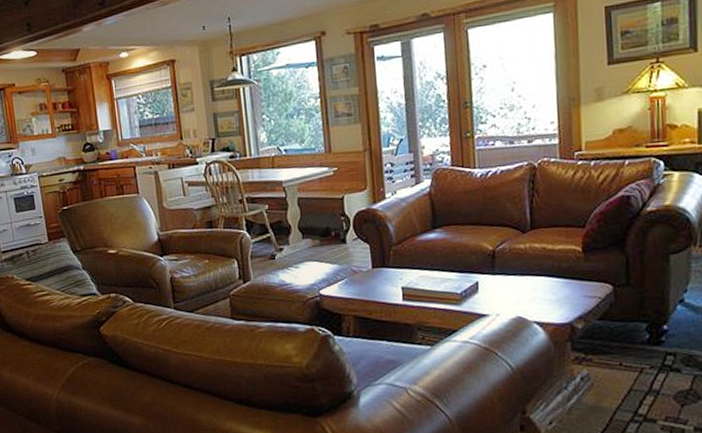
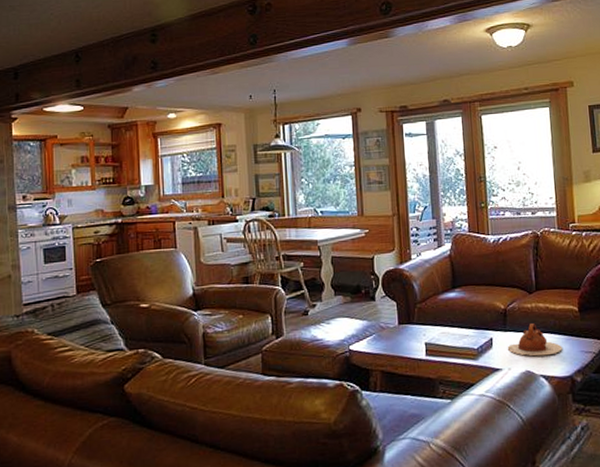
teapot: none [495,266,561,302] -> present [507,323,562,357]

